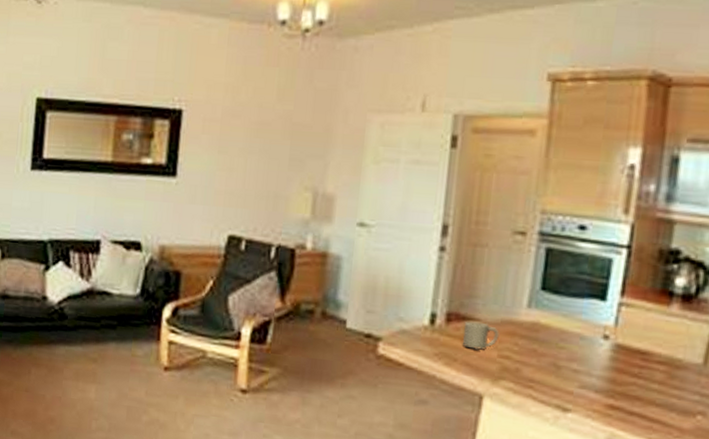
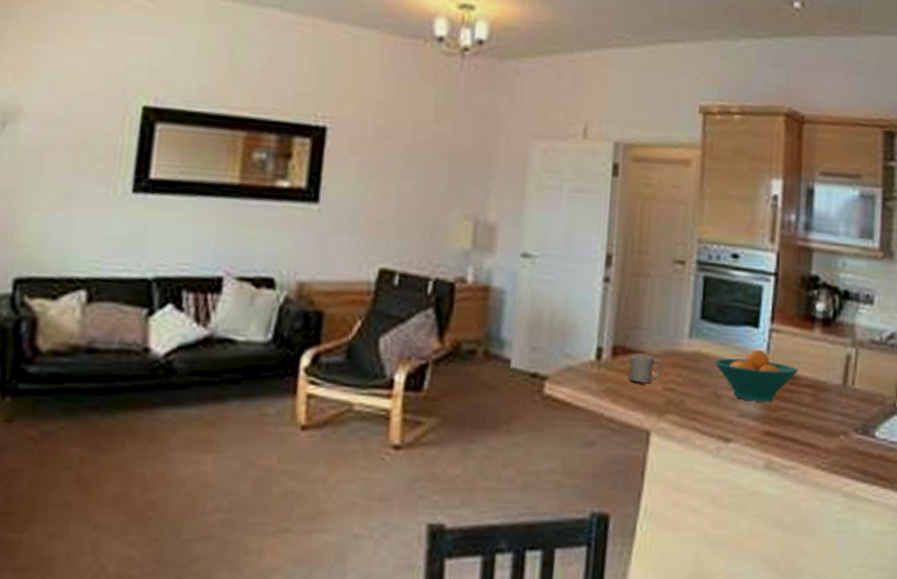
fruit bowl: none [554,322,650,376] -> present [714,349,798,402]

